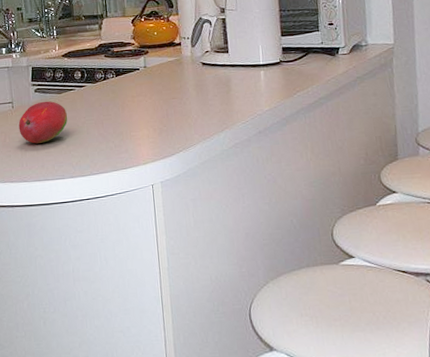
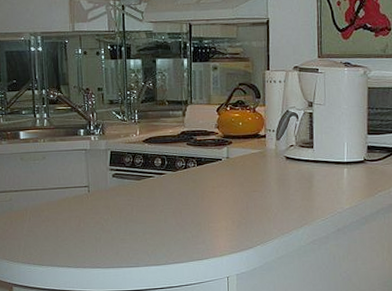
fruit: present [18,101,68,144] -> none [94,187,146,230]

